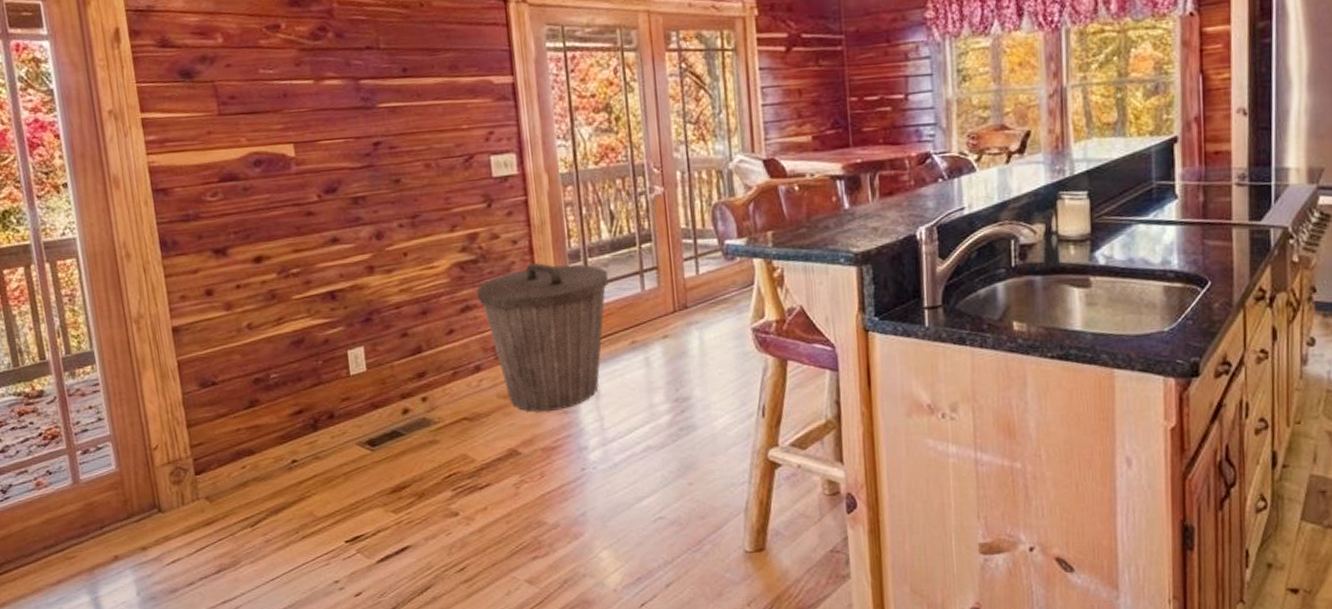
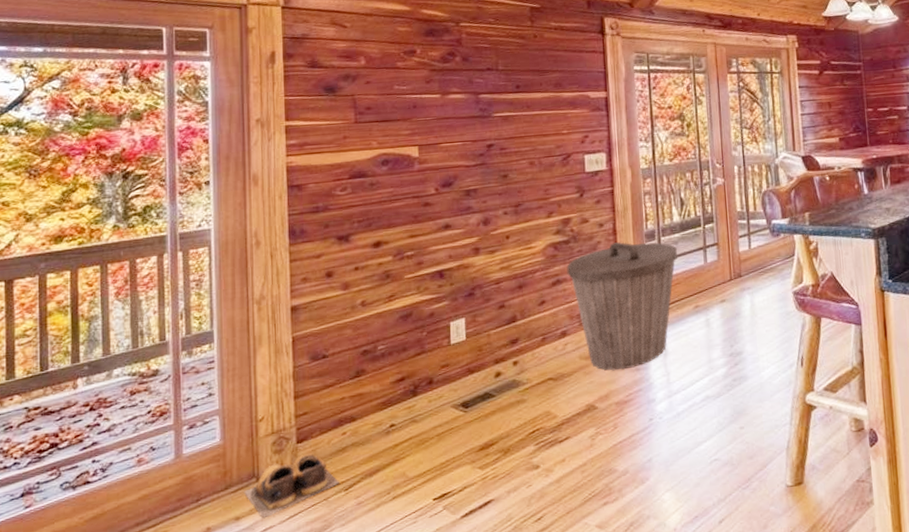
shoes: none [147,486,244,550] -> present [244,453,339,519]

